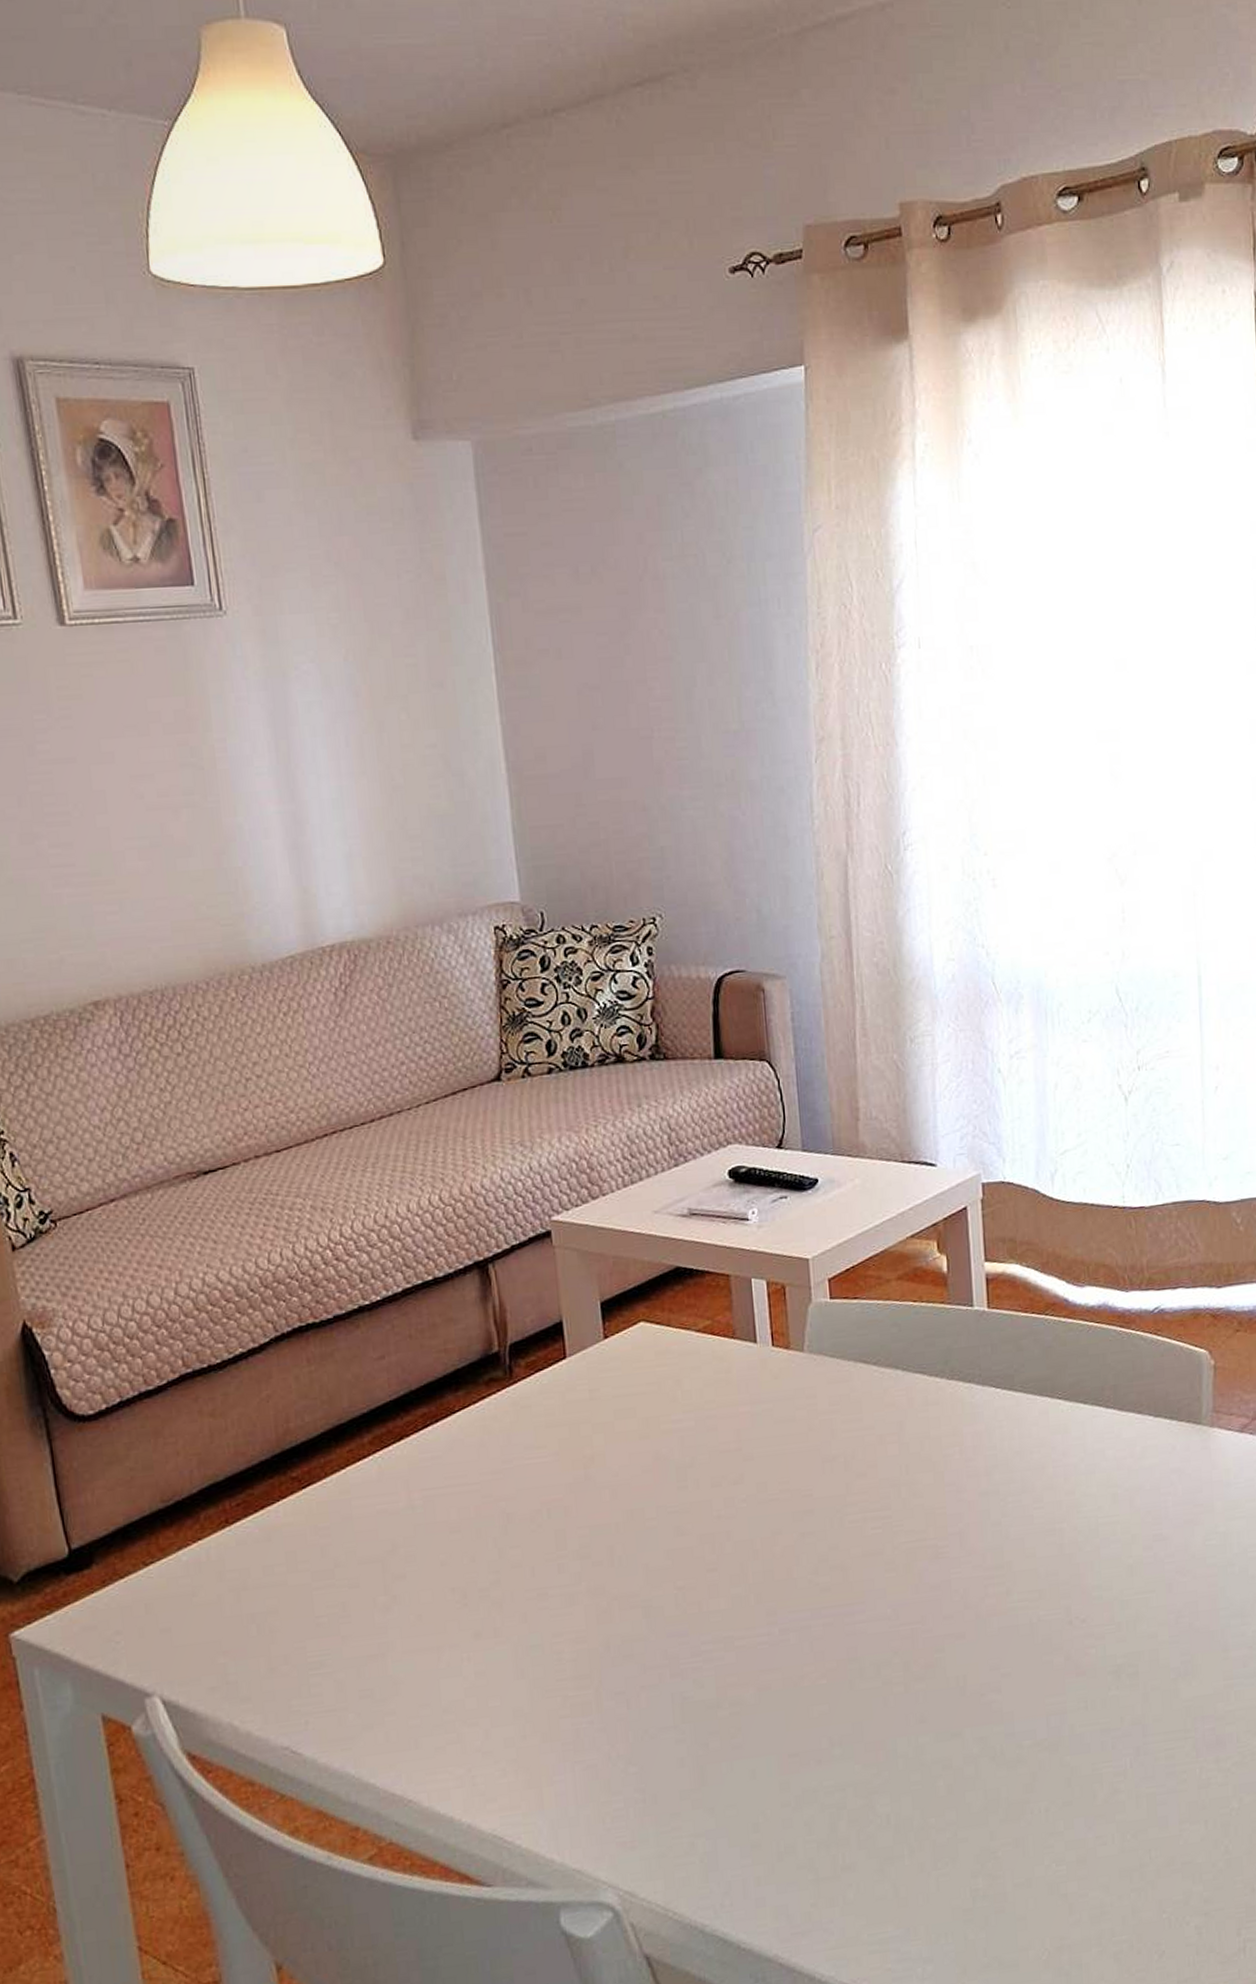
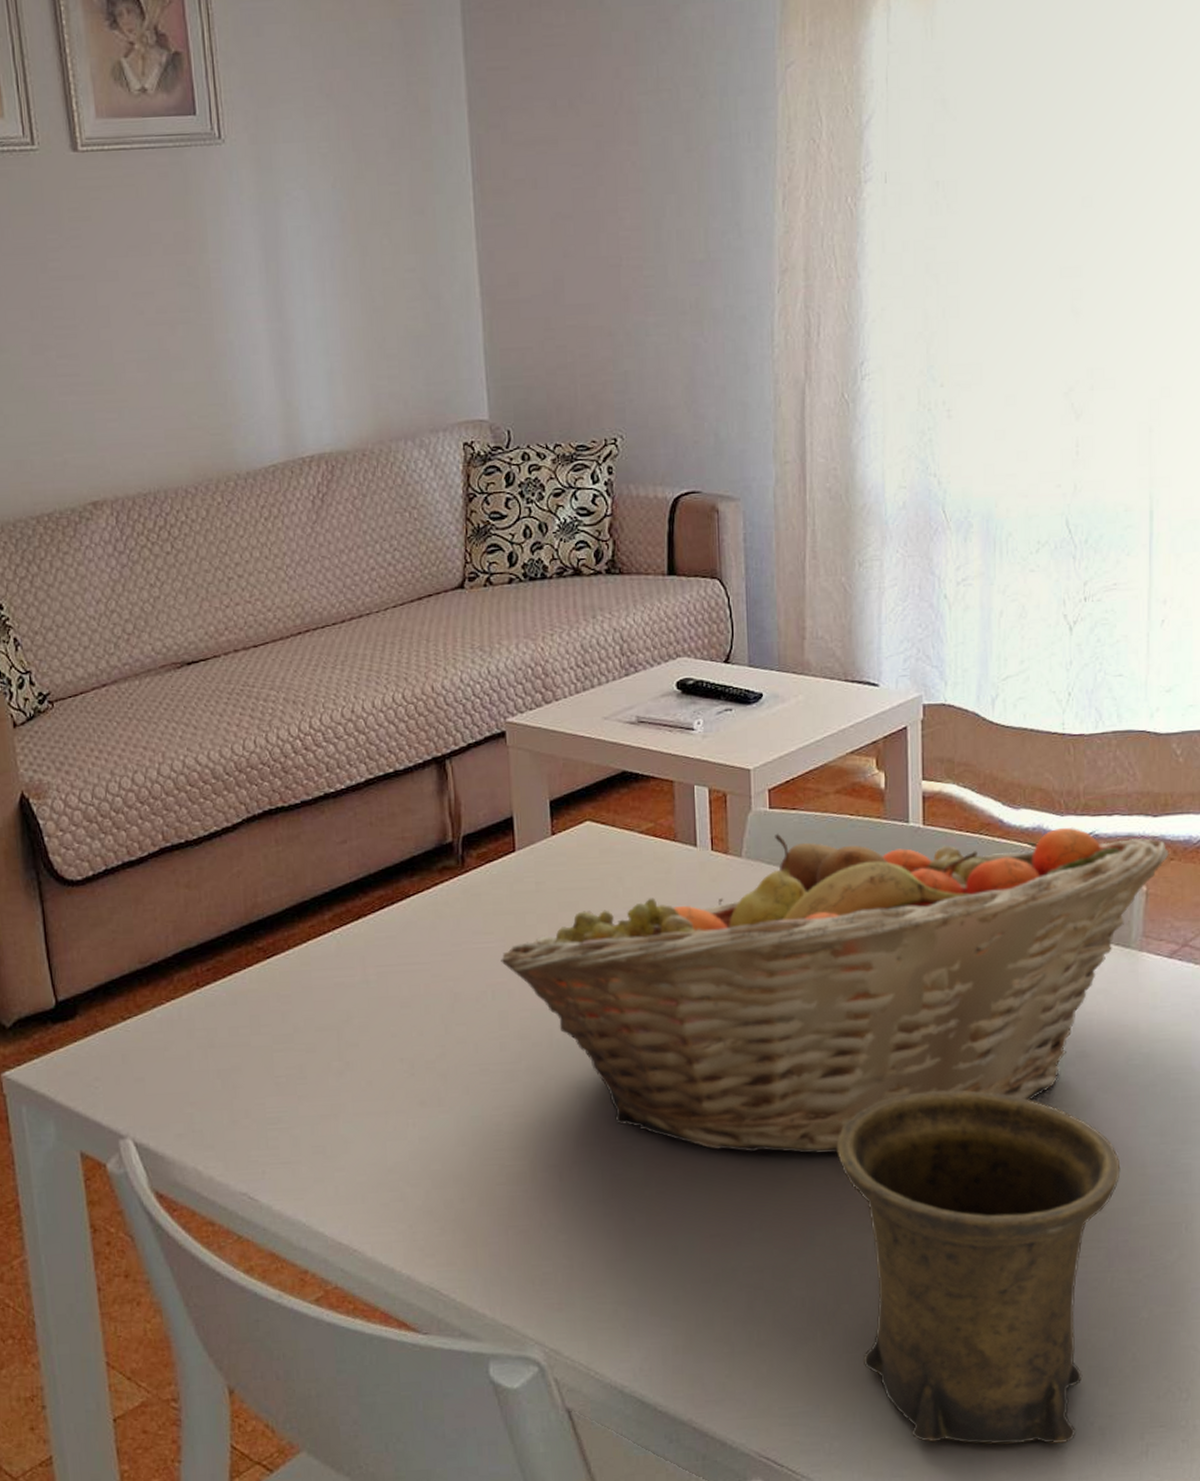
fruit basket: none [555,1302,1235,1664] -> present [501,827,1169,1154]
mug: none [915,1583,1204,1957] -> present [836,1090,1121,1444]

